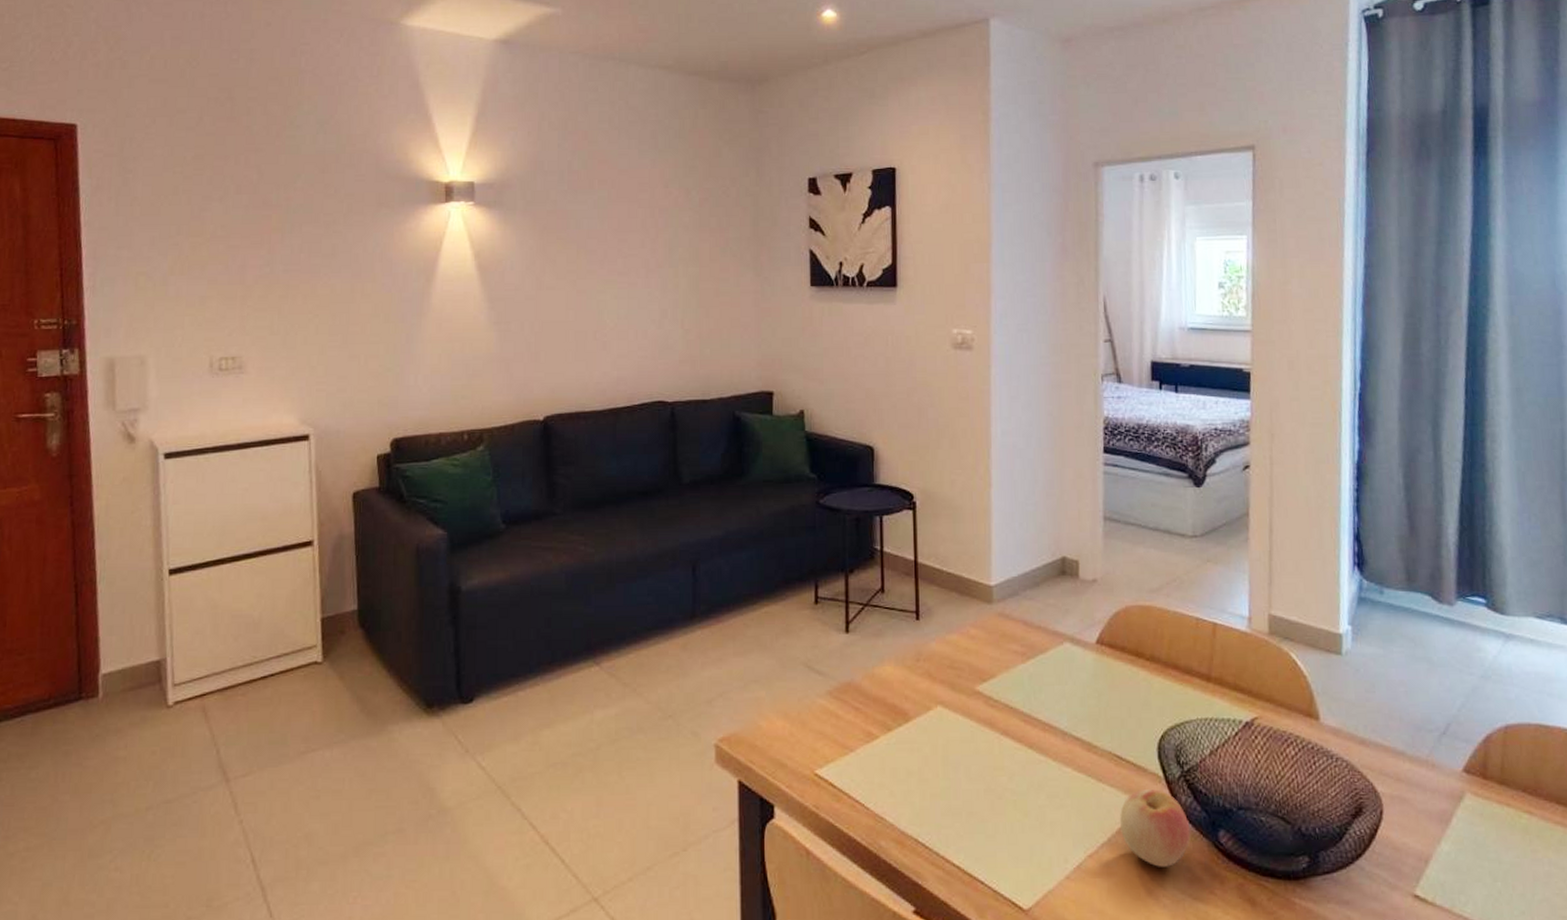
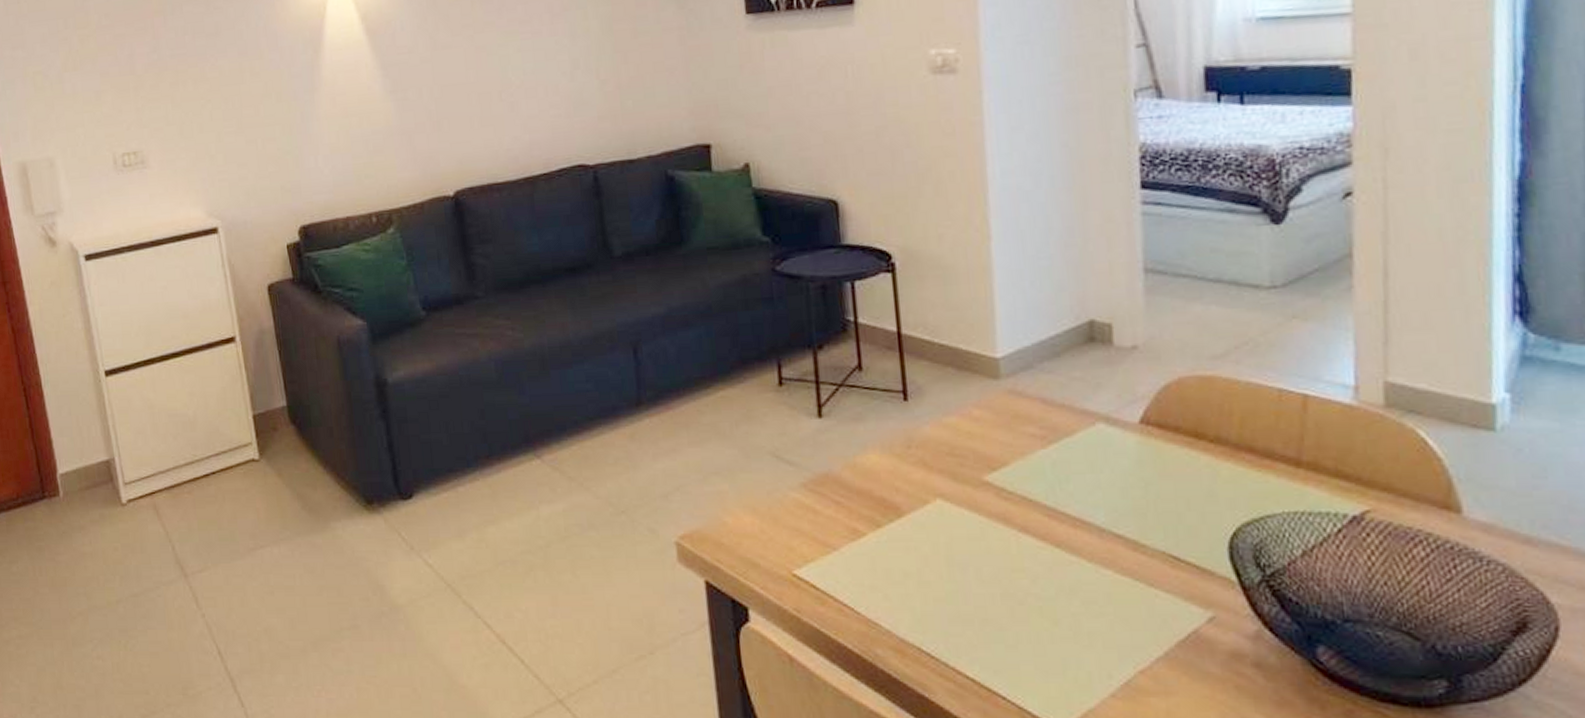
apple: present [1120,789,1191,867] -> none [1179,597,1277,687]

